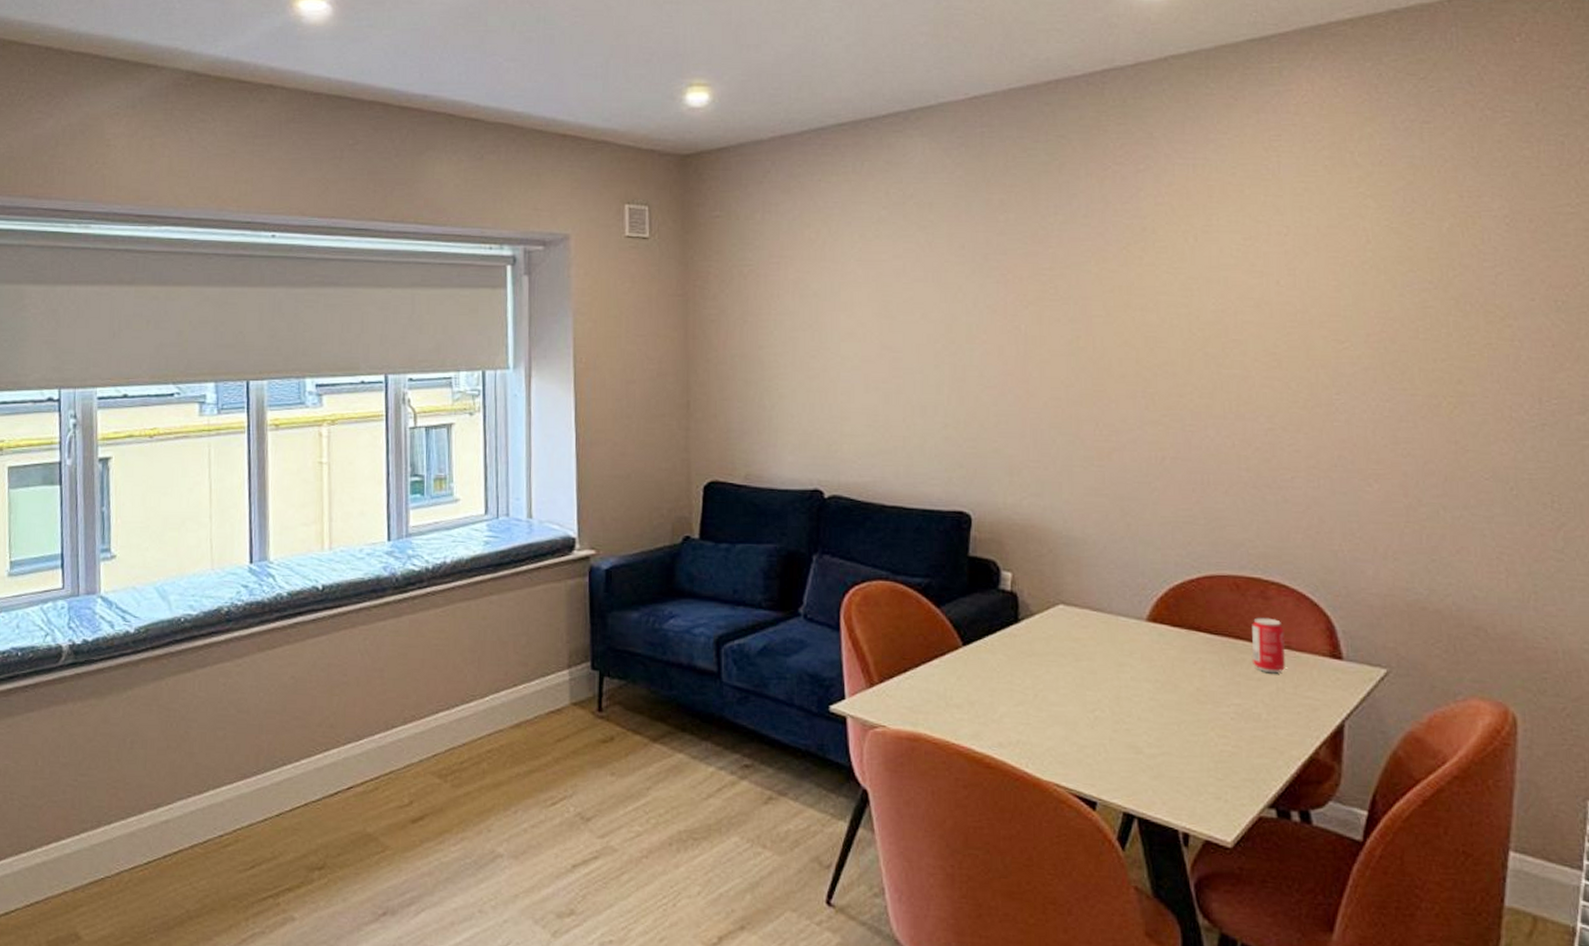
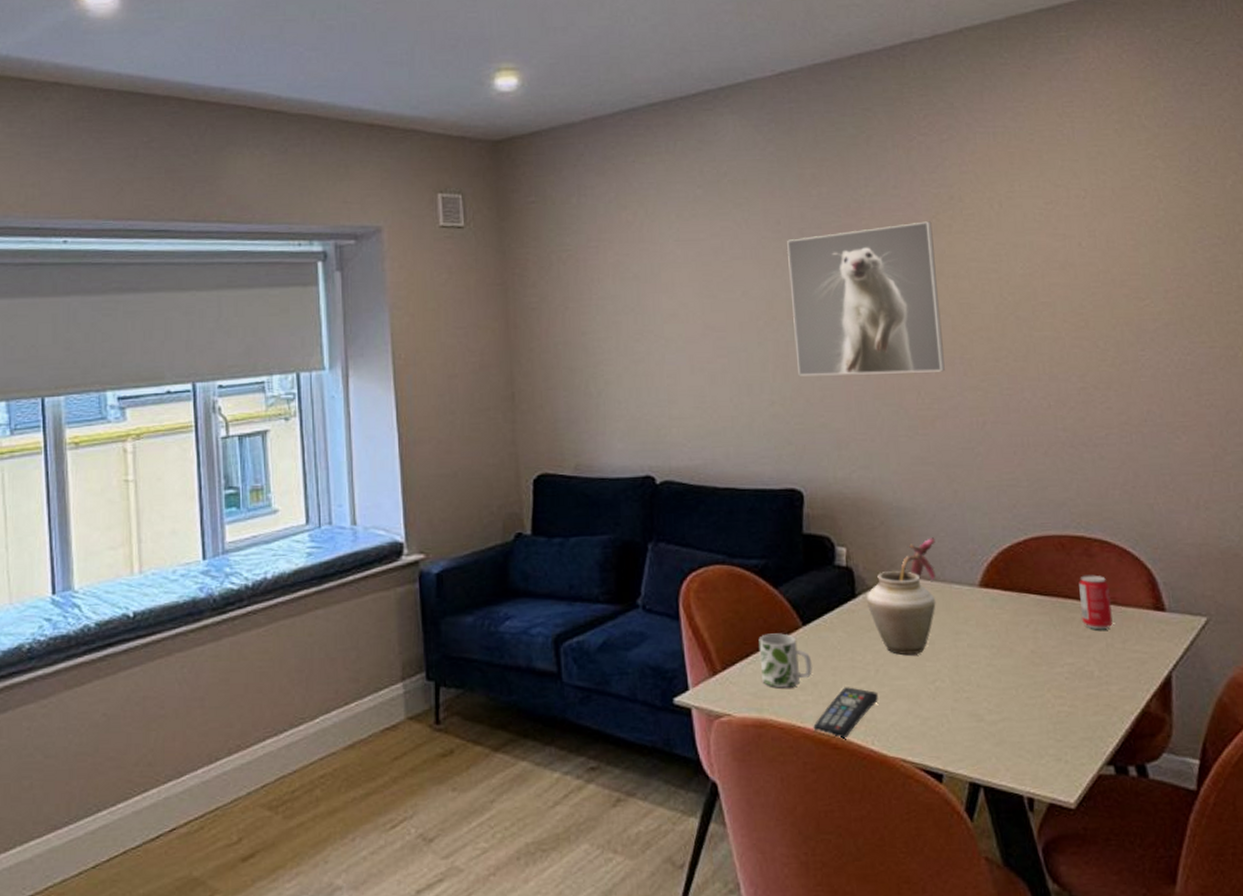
mug: none [917,651,970,705] -> present [758,633,812,688]
remote control: none [967,709,1035,759] -> present [813,687,878,739]
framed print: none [970,252,1126,404] -> present [787,221,945,377]
vase: none [1029,567,1104,684] -> present [866,536,937,655]

